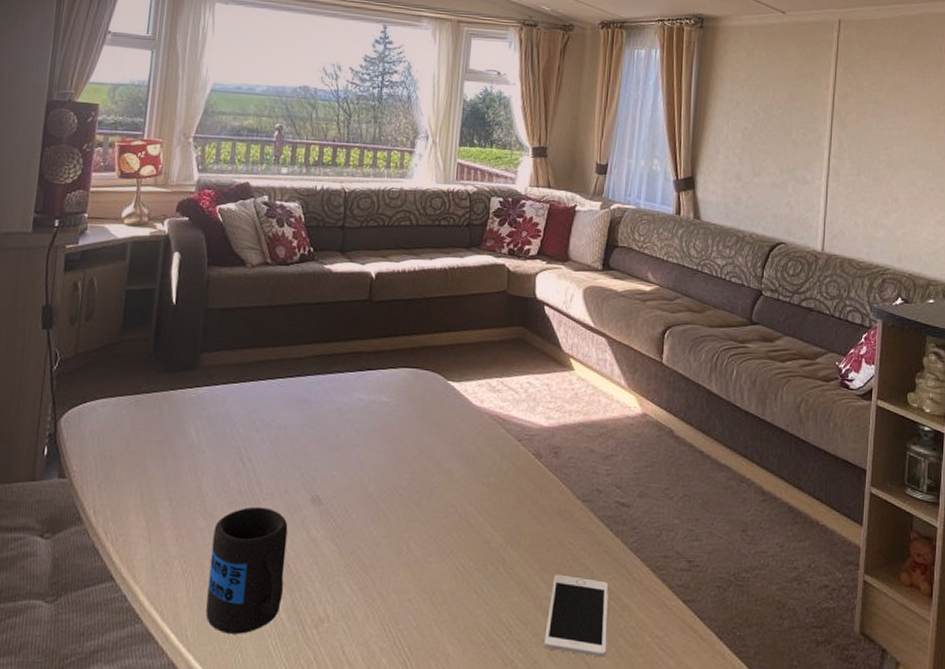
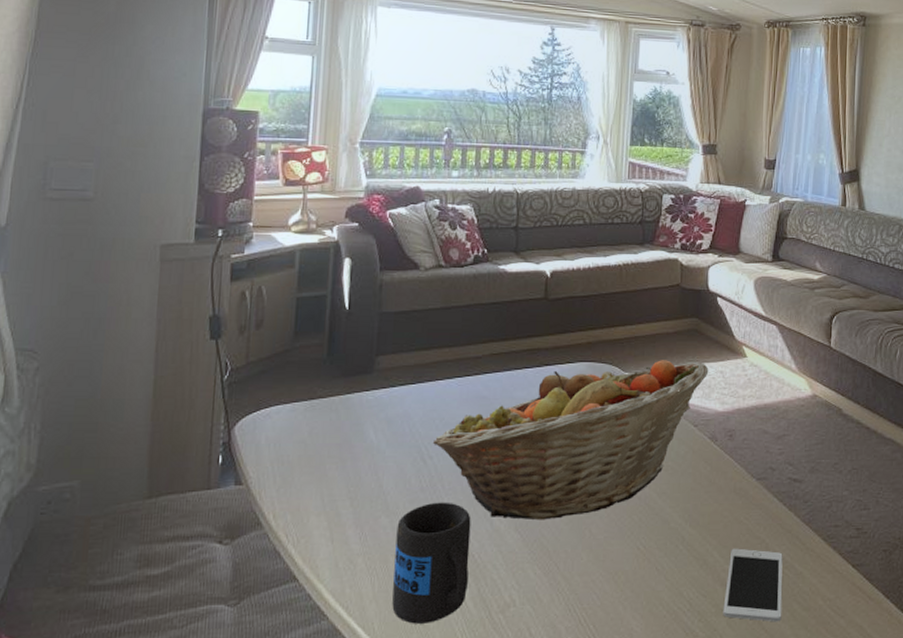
fruit basket: none [253,369,535,532] -> present [433,360,709,521]

